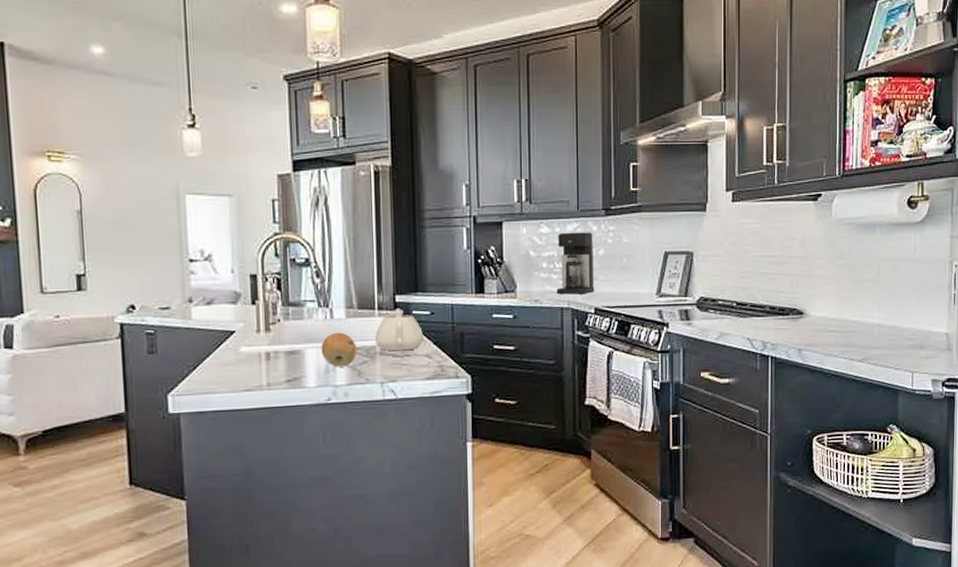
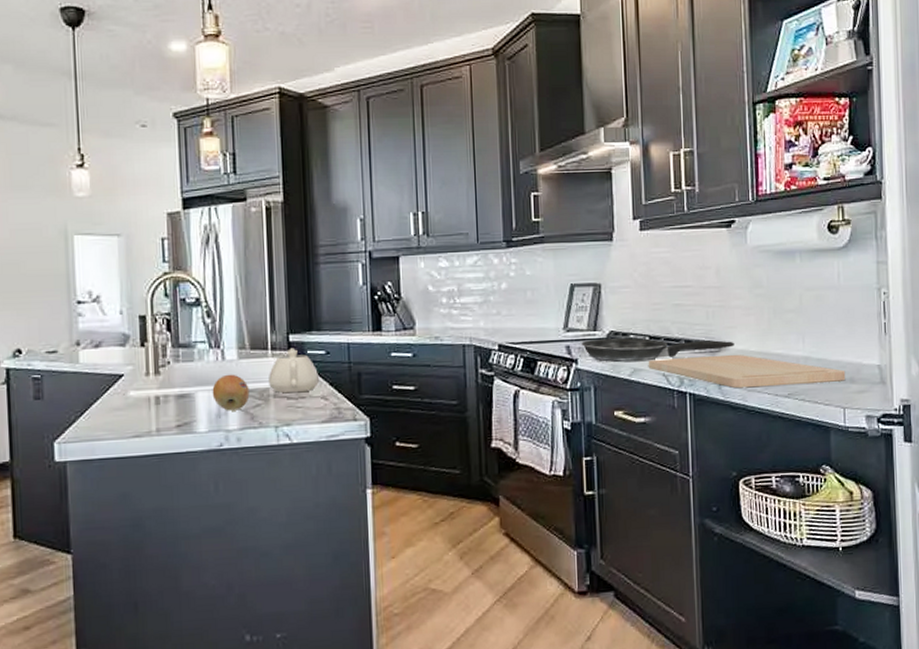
coffee maker: present [556,232,595,296] -> none [457,265,498,332]
frying pan: none [673,304,815,327] -> present [581,338,734,363]
cutting board: none [734,320,916,353] -> present [648,354,846,389]

